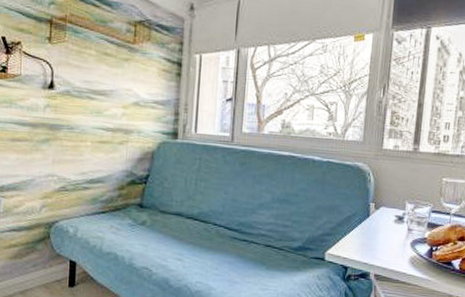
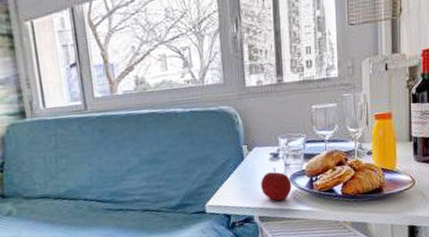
apple: none [381,230,412,263] -> present [260,168,292,201]

